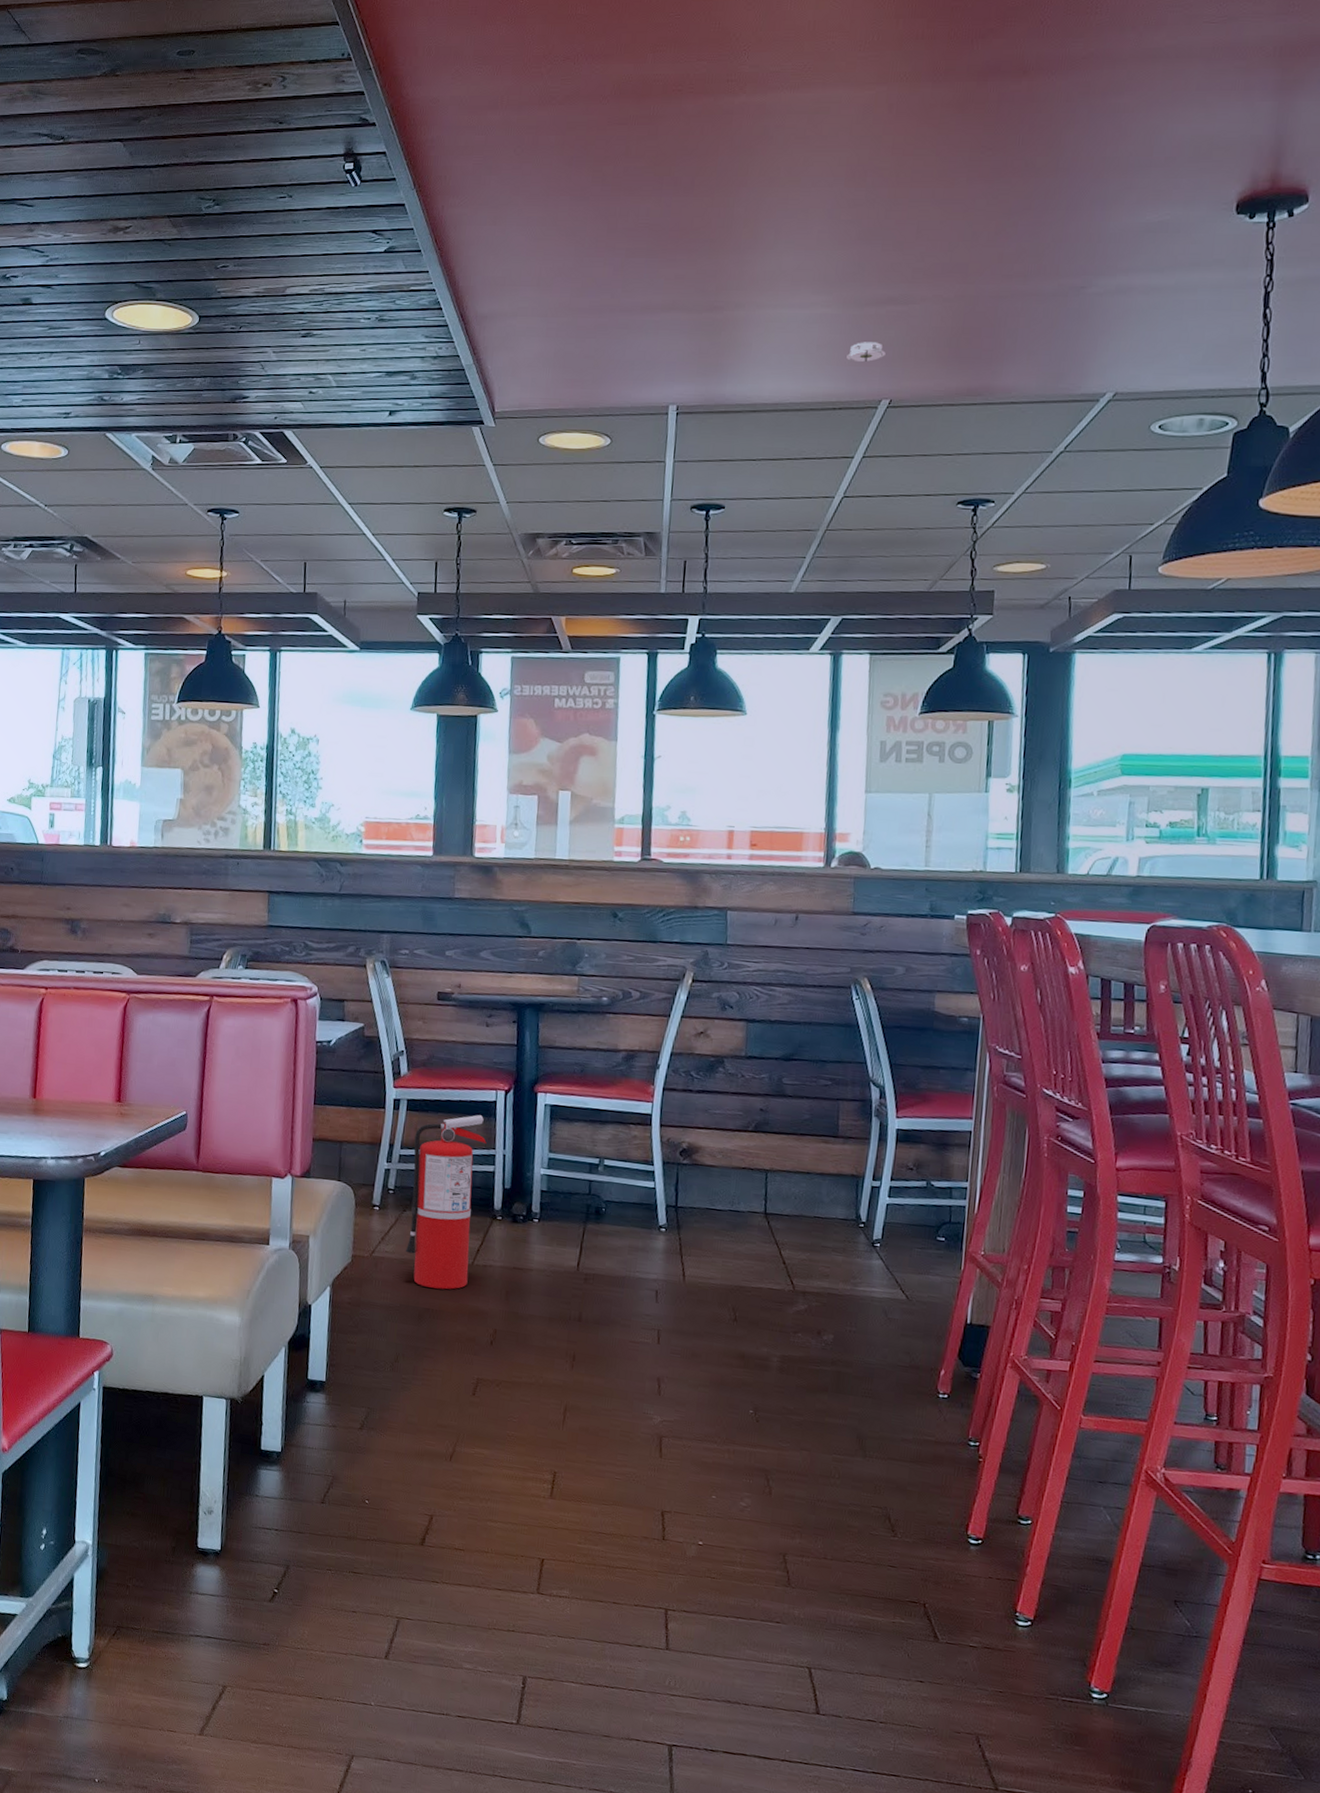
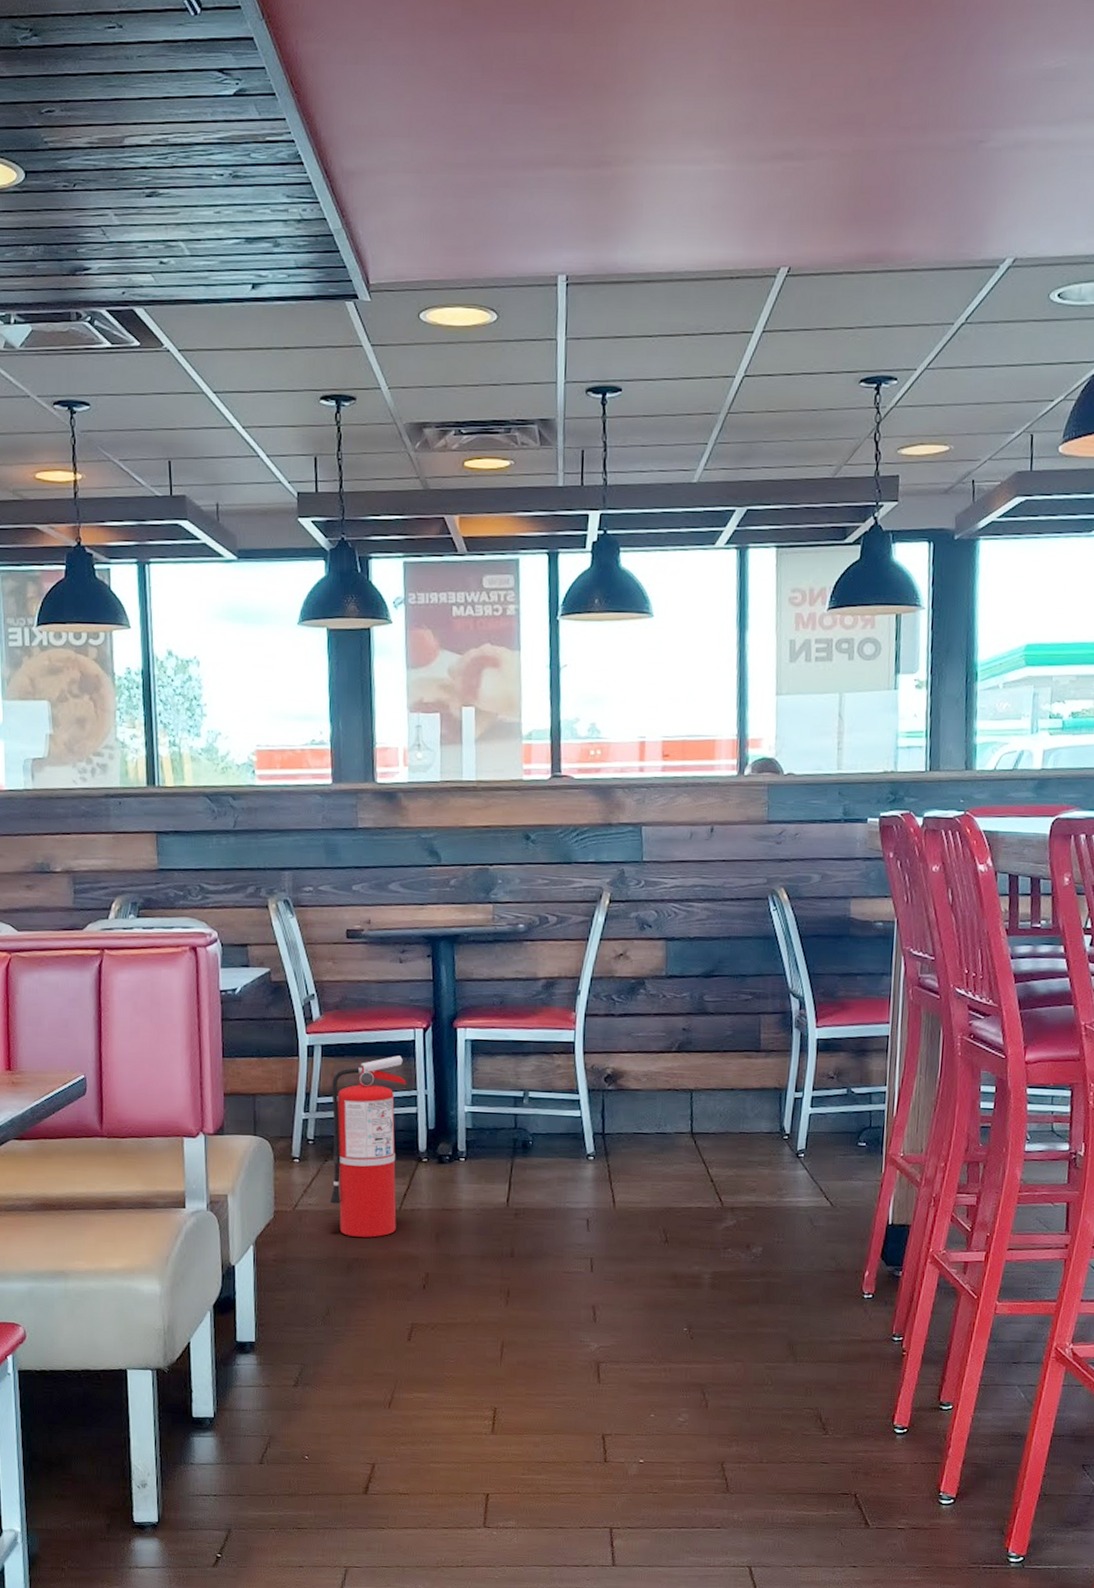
smoke detector: present [845,342,886,364] -> none [741,202,783,227]

